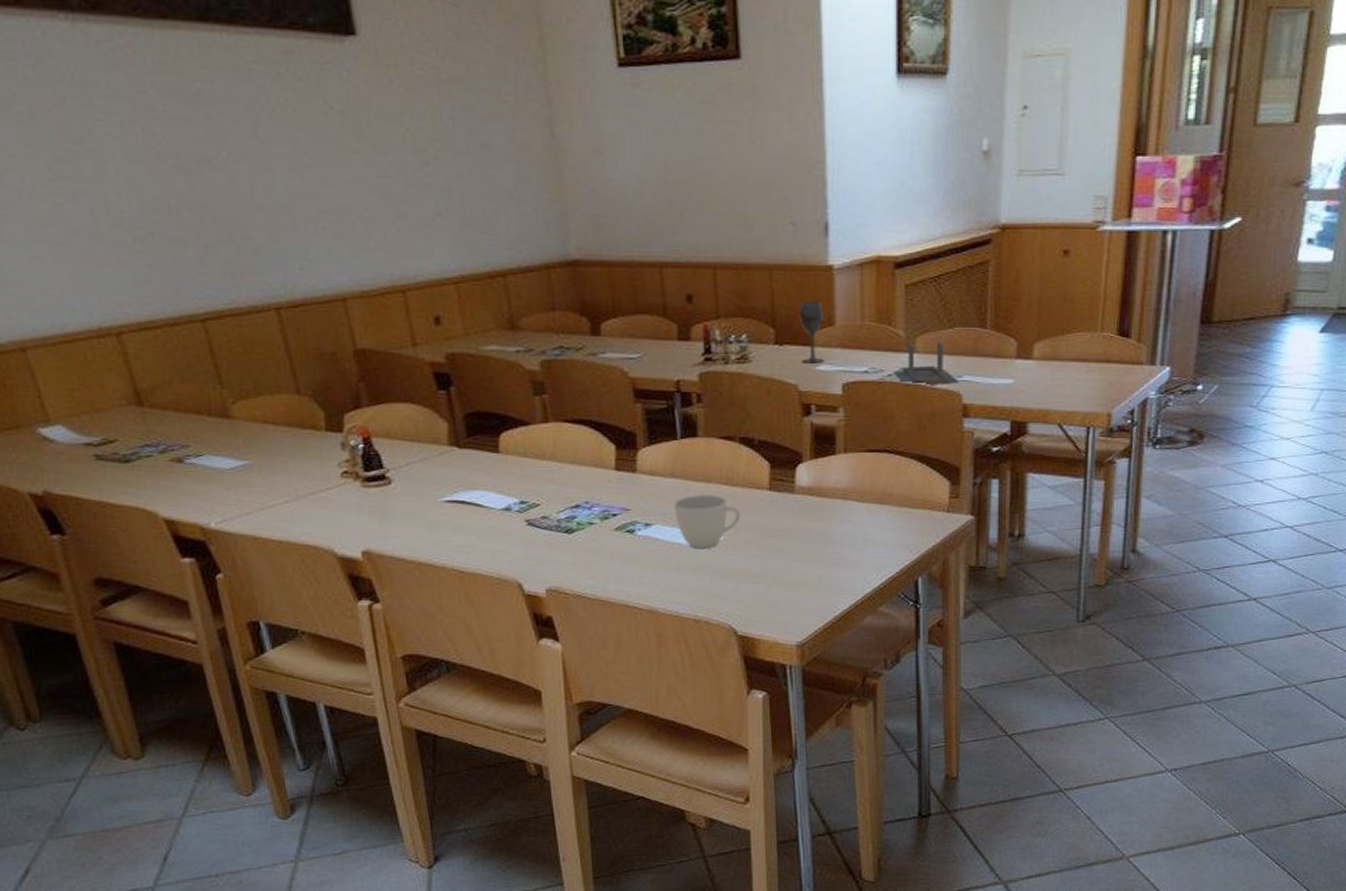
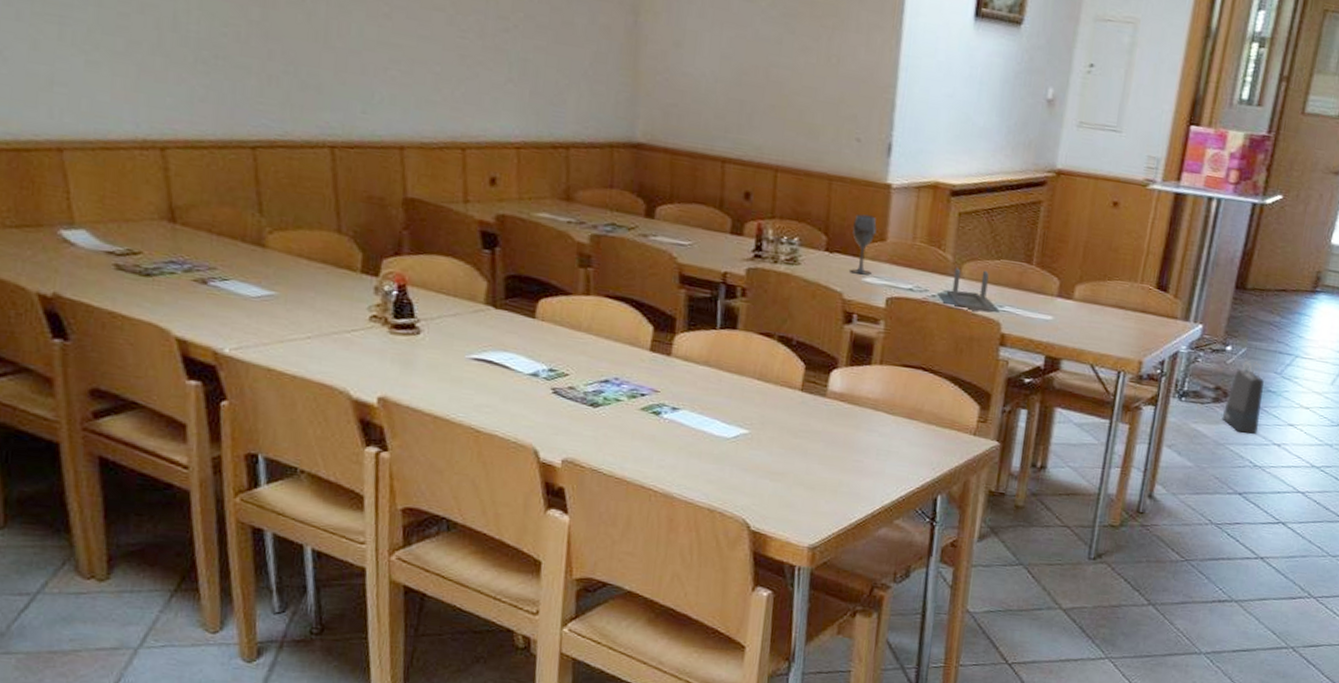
cup: present [674,495,741,549] -> none [703,385,770,440]
shopping bag: none [1199,397,1240,474] -> present [1221,361,1264,435]

